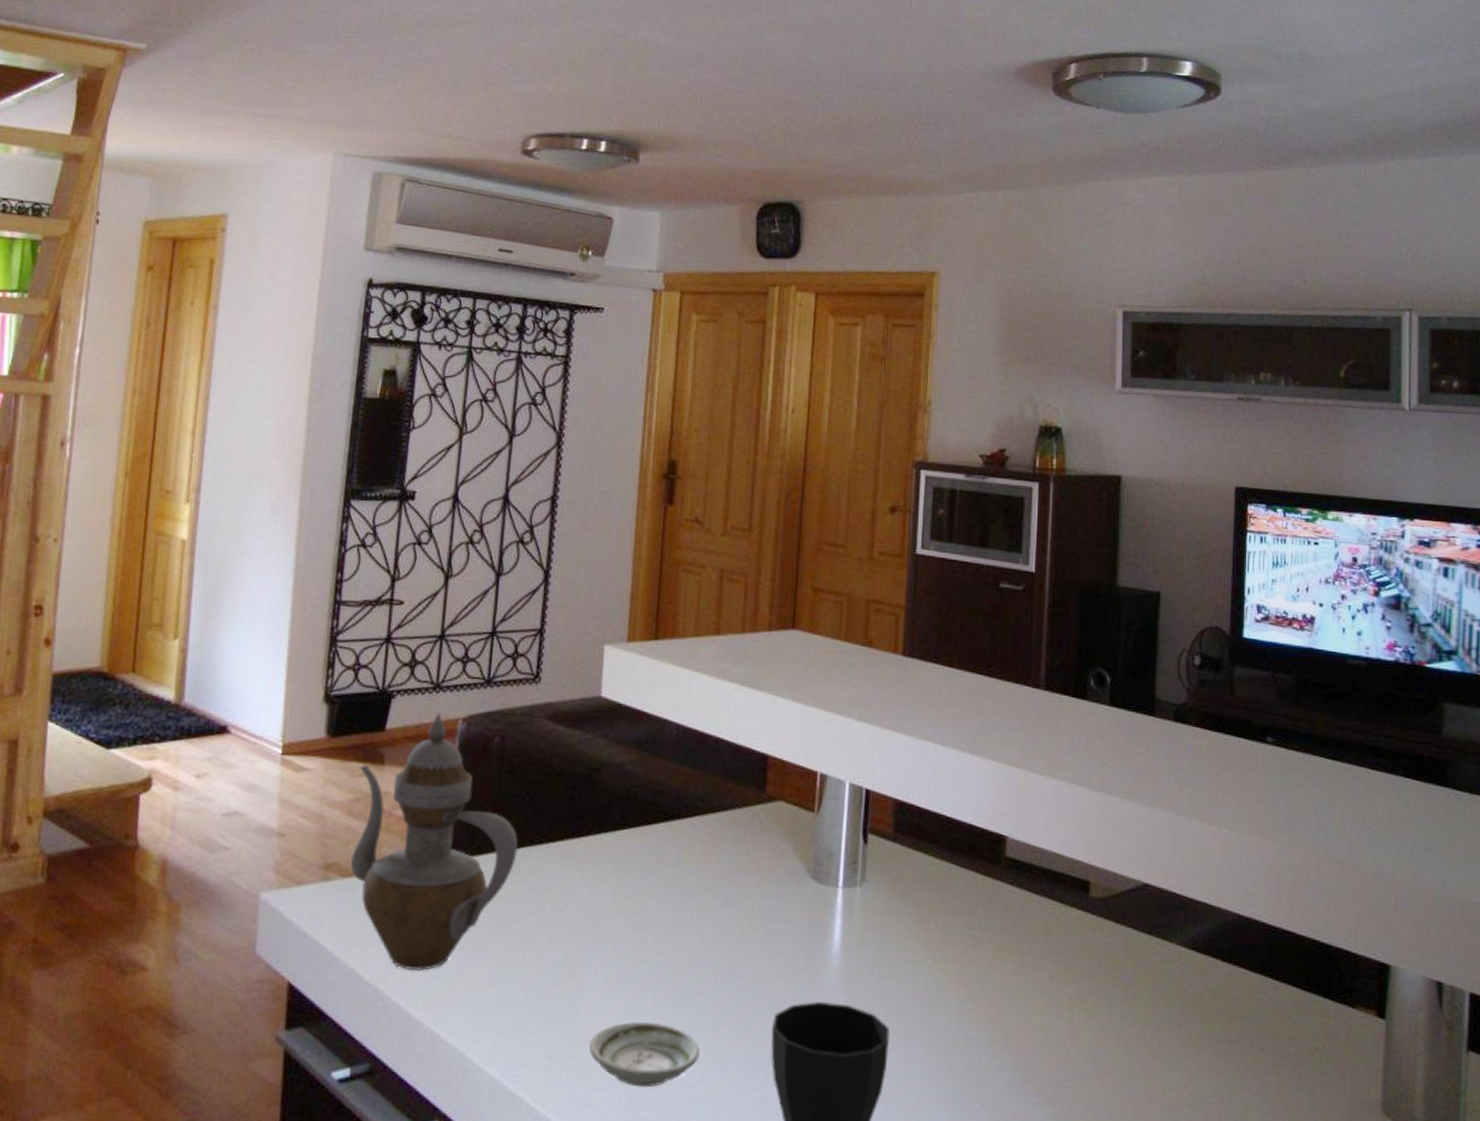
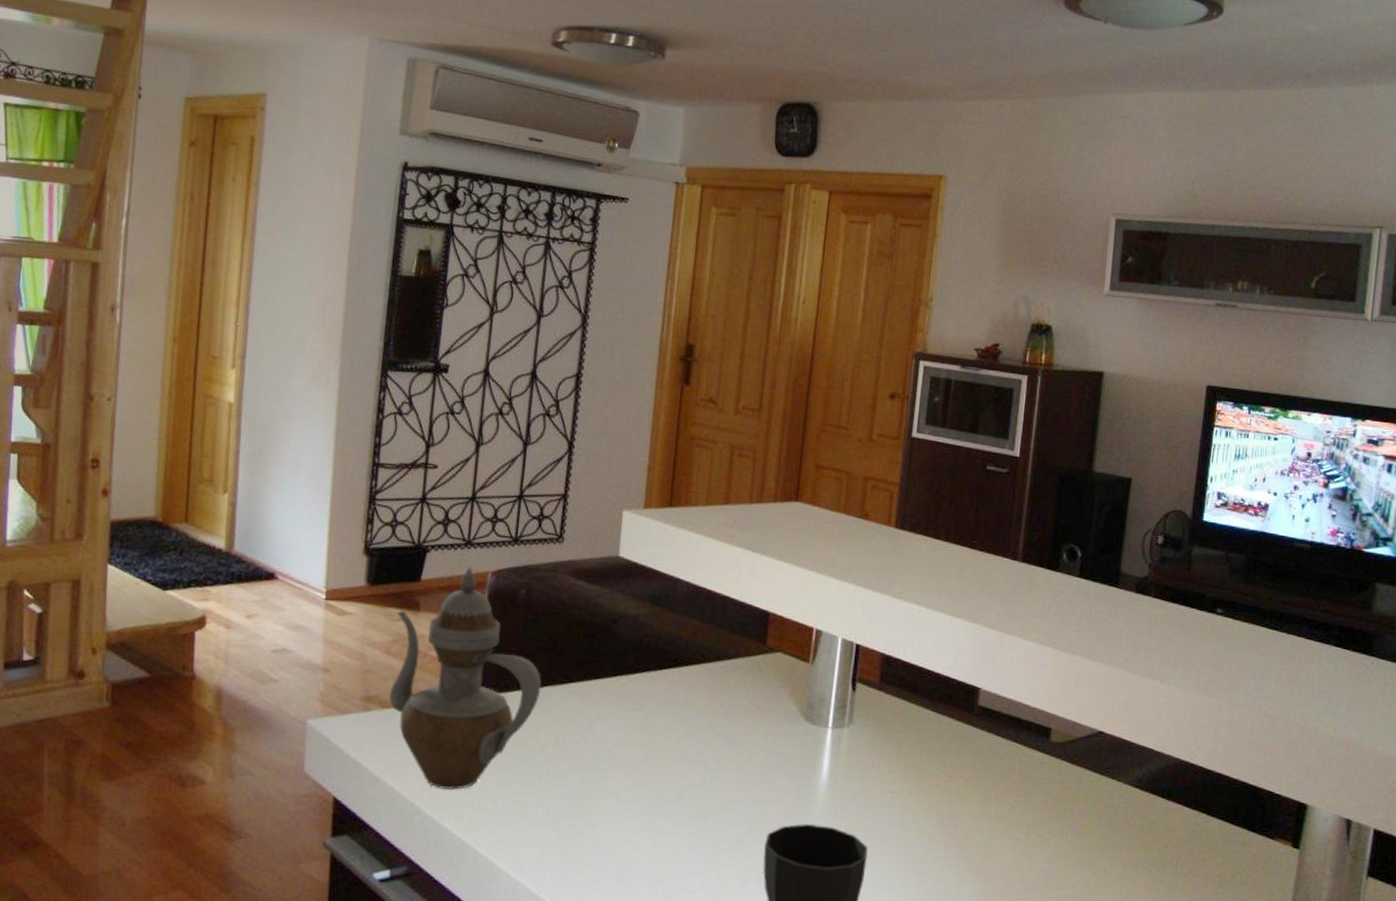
saucer: present [589,1021,700,1088] -> none [603,836,700,892]

